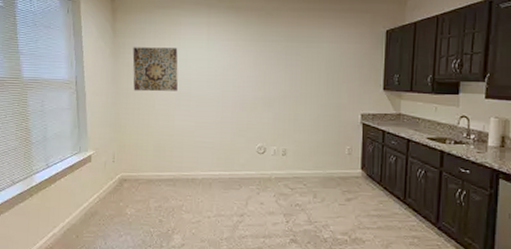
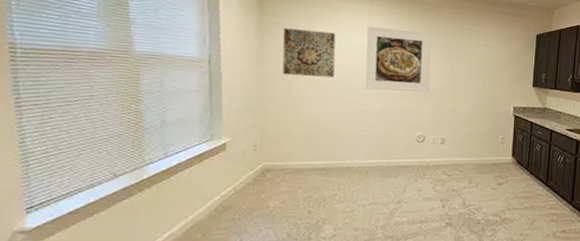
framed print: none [205,39,269,102] -> present [365,26,432,93]

